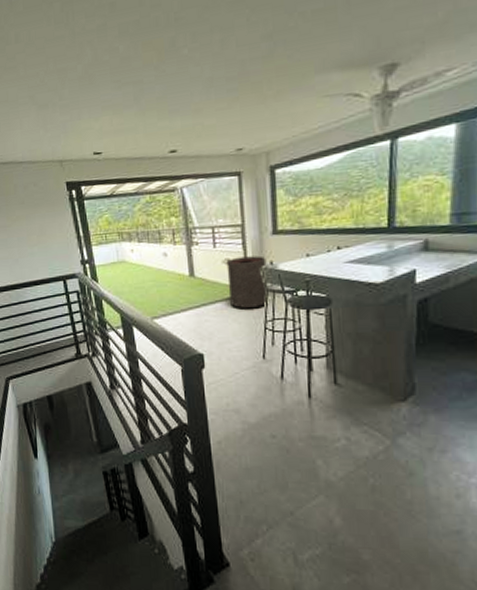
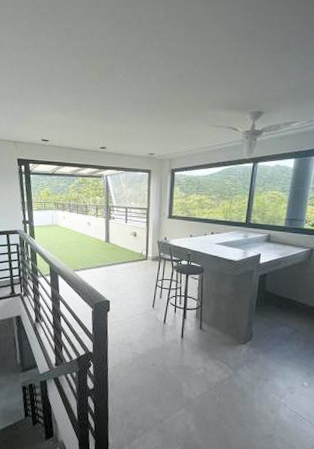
trash can: present [226,255,269,309] -> none [133,232,162,270]

